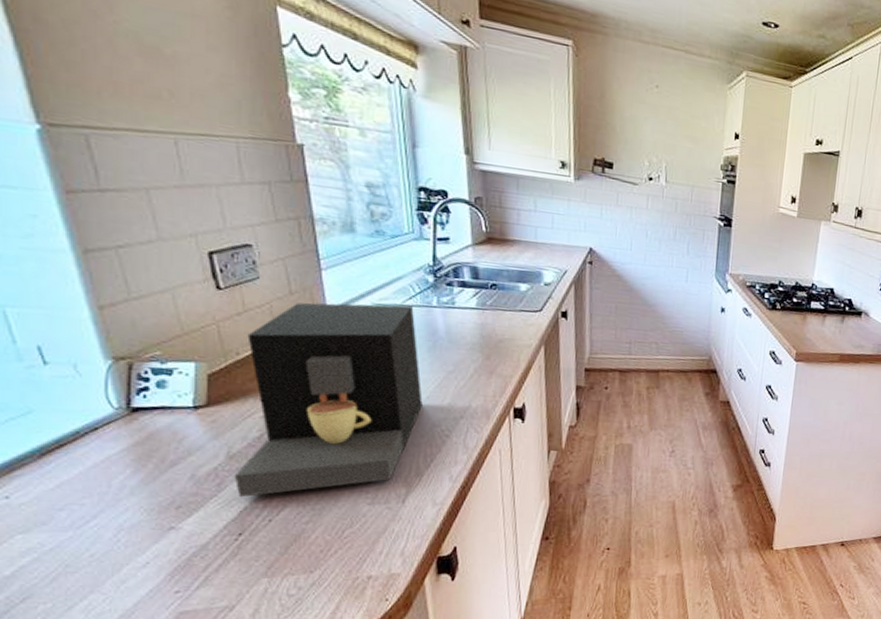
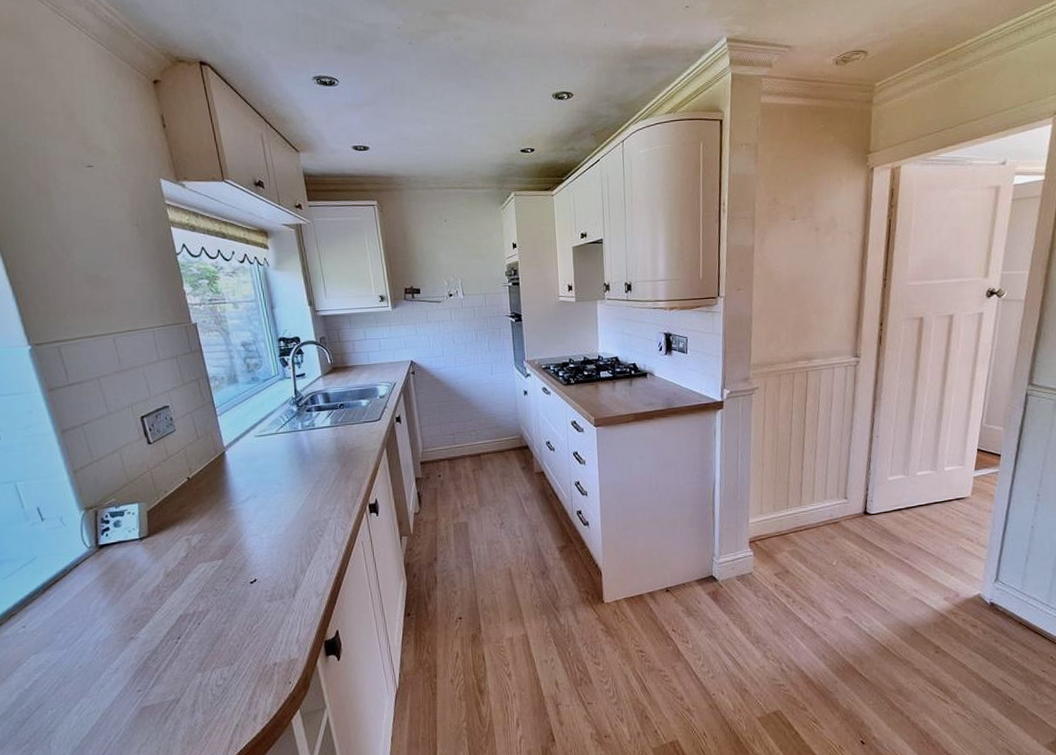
coffee maker: present [234,302,423,498] -> none [171,432,300,608]

